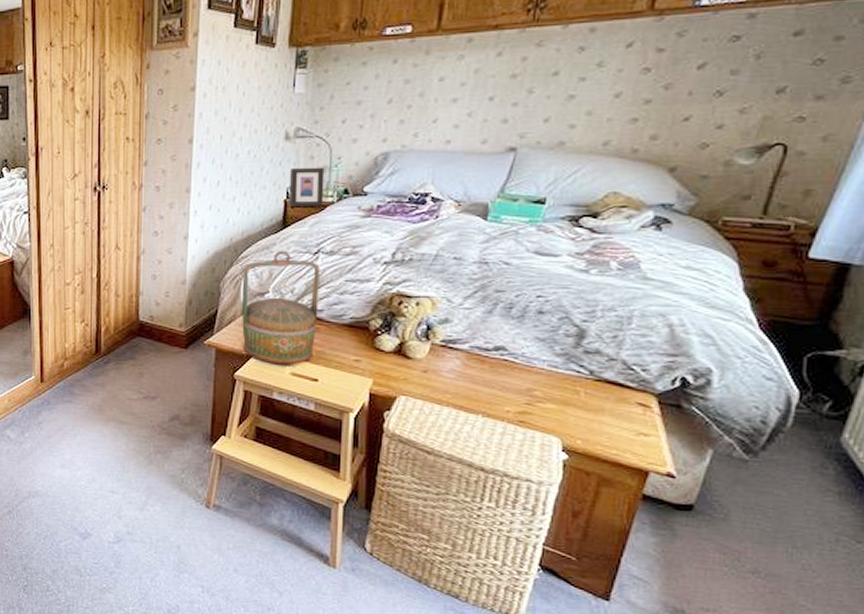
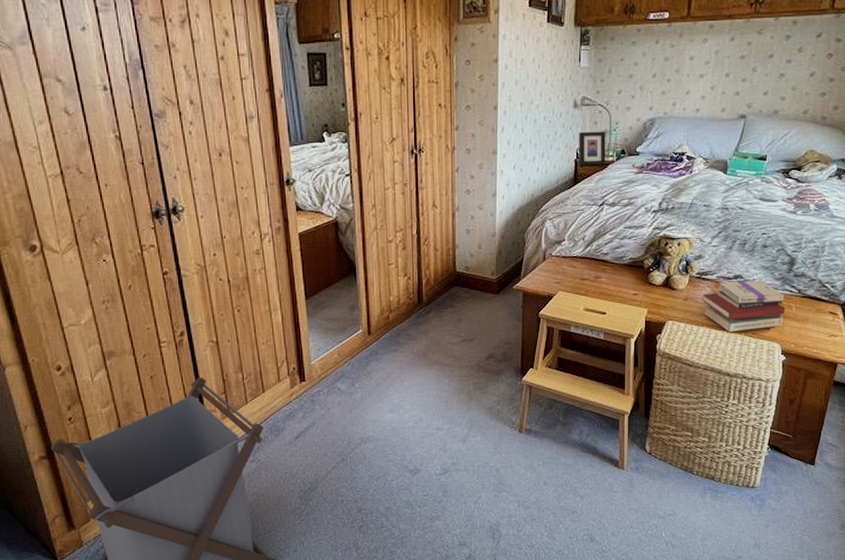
decorative basket: present [242,250,320,366] -> none [544,204,604,303]
books: none [448,354,569,418] -> present [702,280,785,333]

